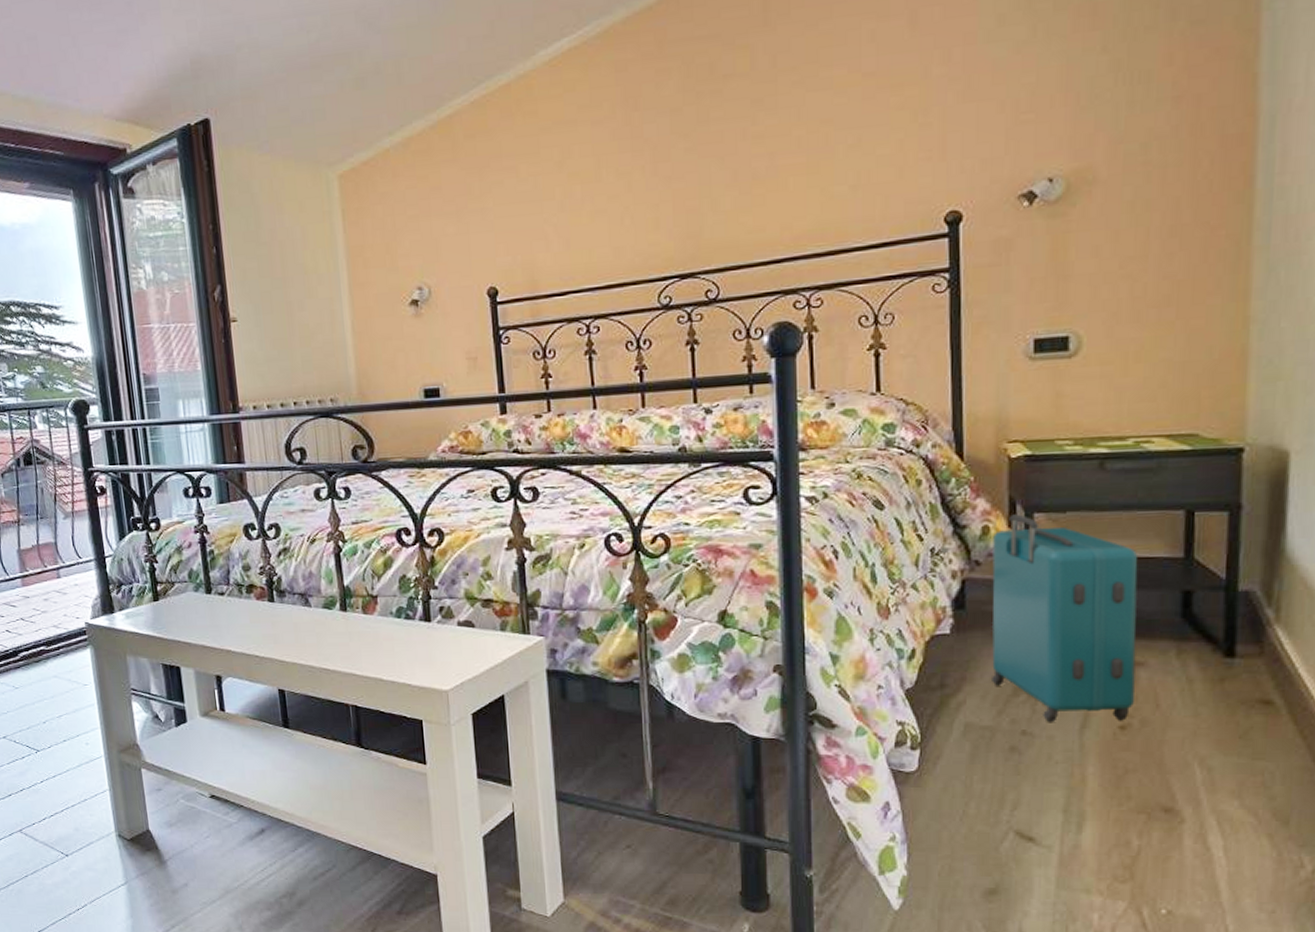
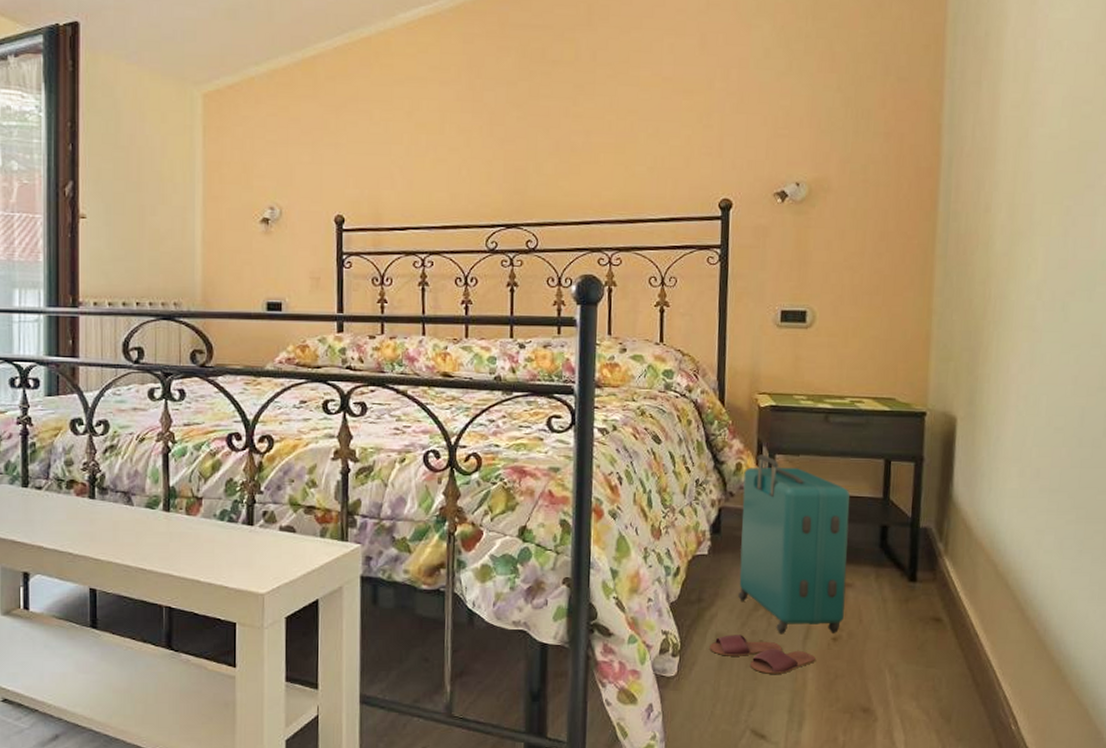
slippers: none [958,724,1097,768] -> present [709,635,816,674]

